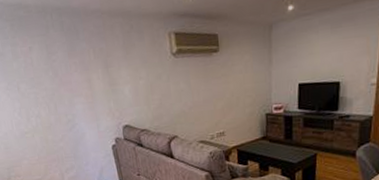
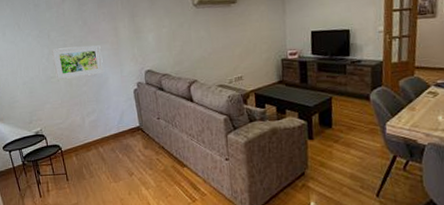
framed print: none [23,98,81,135] -> present [52,45,105,80]

